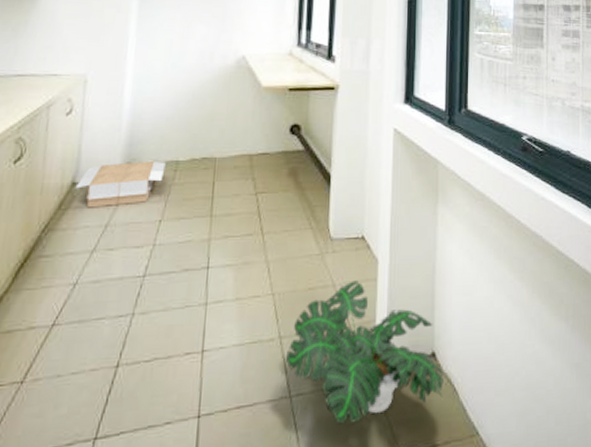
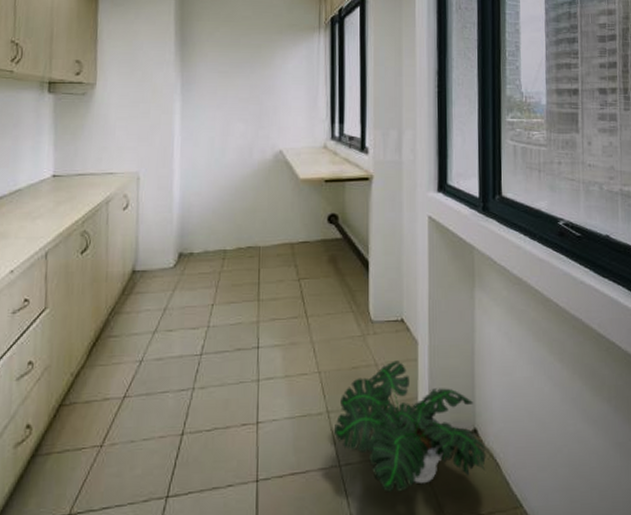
cardboard box: present [75,160,166,208] -> none [135,250,215,294]

